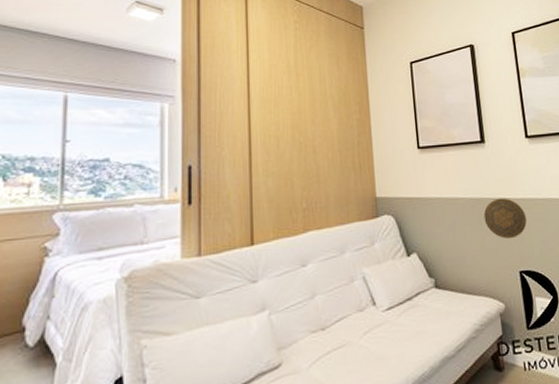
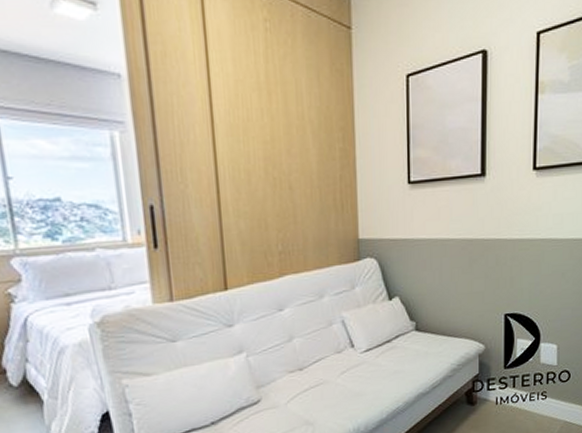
decorative plate: present [483,198,527,239] -> none [474,238,521,282]

